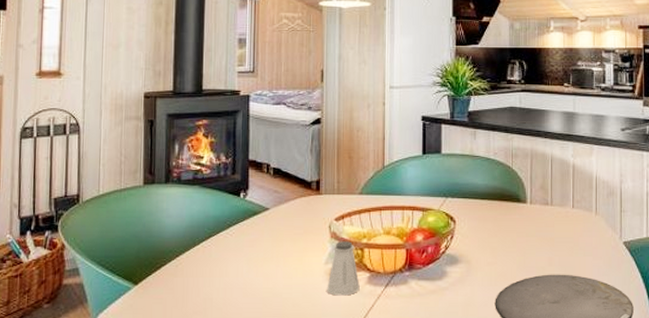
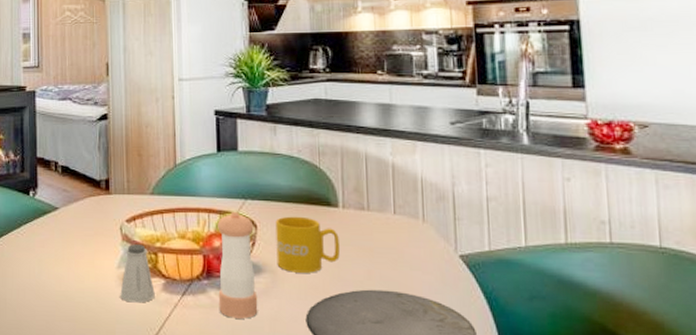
pepper shaker: none [418,208,454,305] -> present [217,211,258,319]
mug: none [472,212,526,262] -> present [275,216,340,273]

